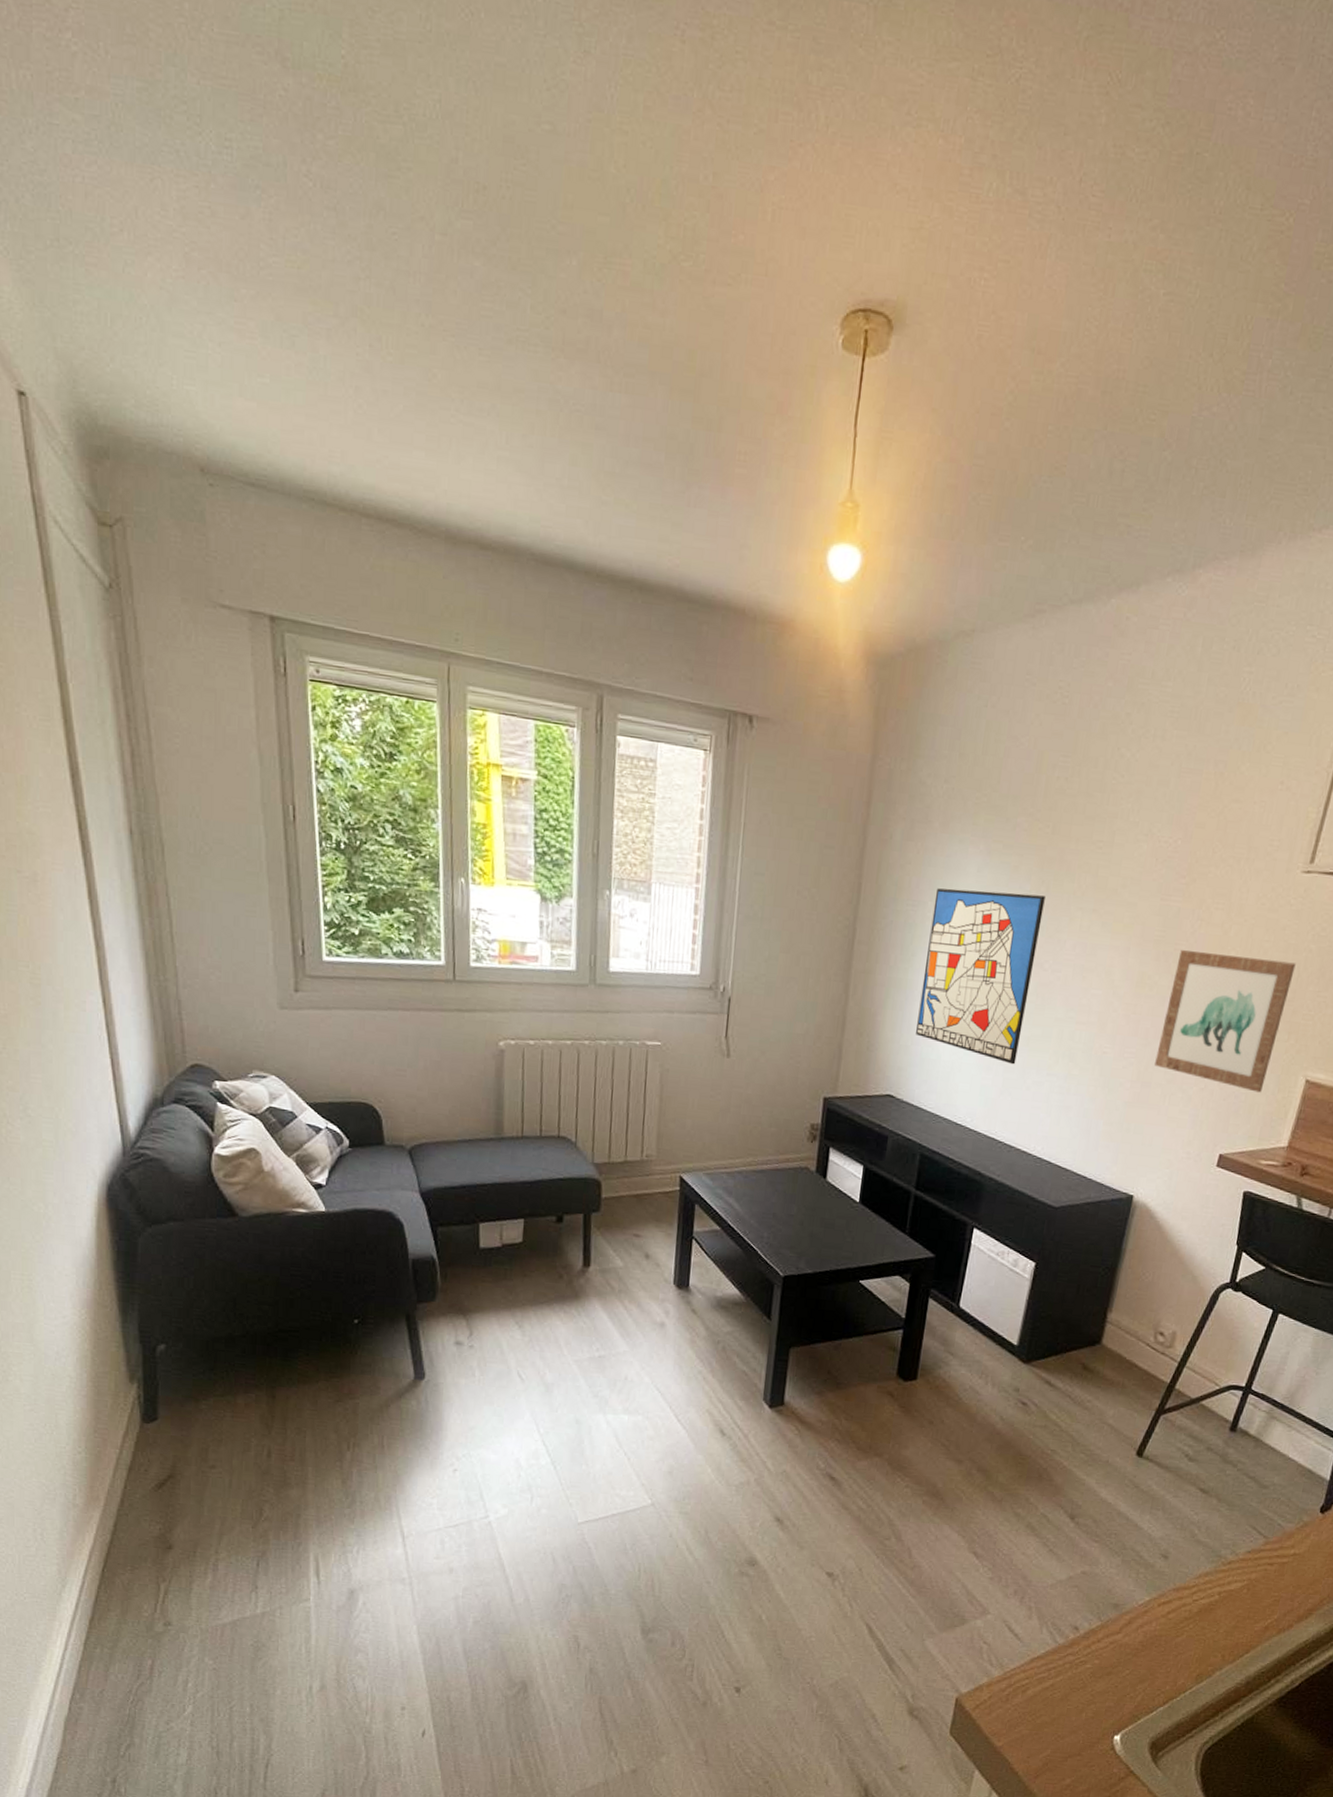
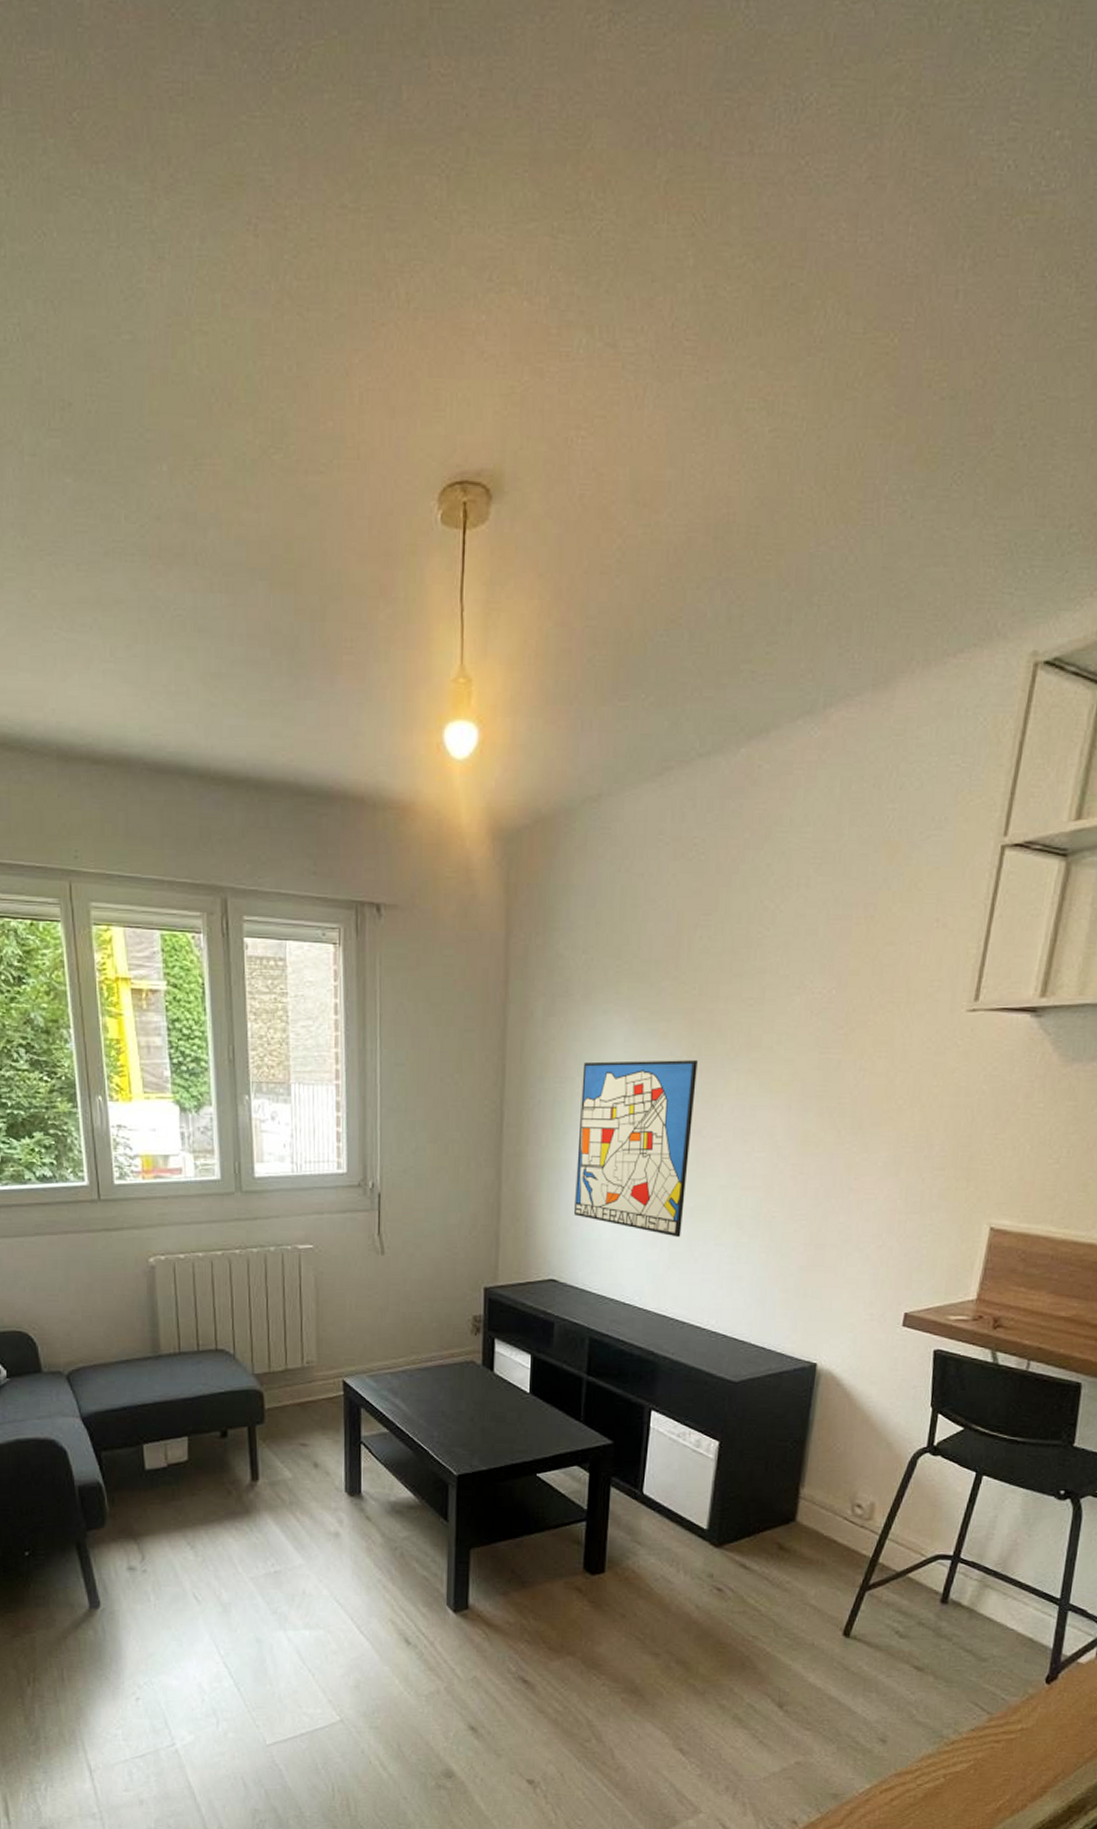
wall art: present [1154,950,1296,1093] -> none [827,1104,969,1245]

